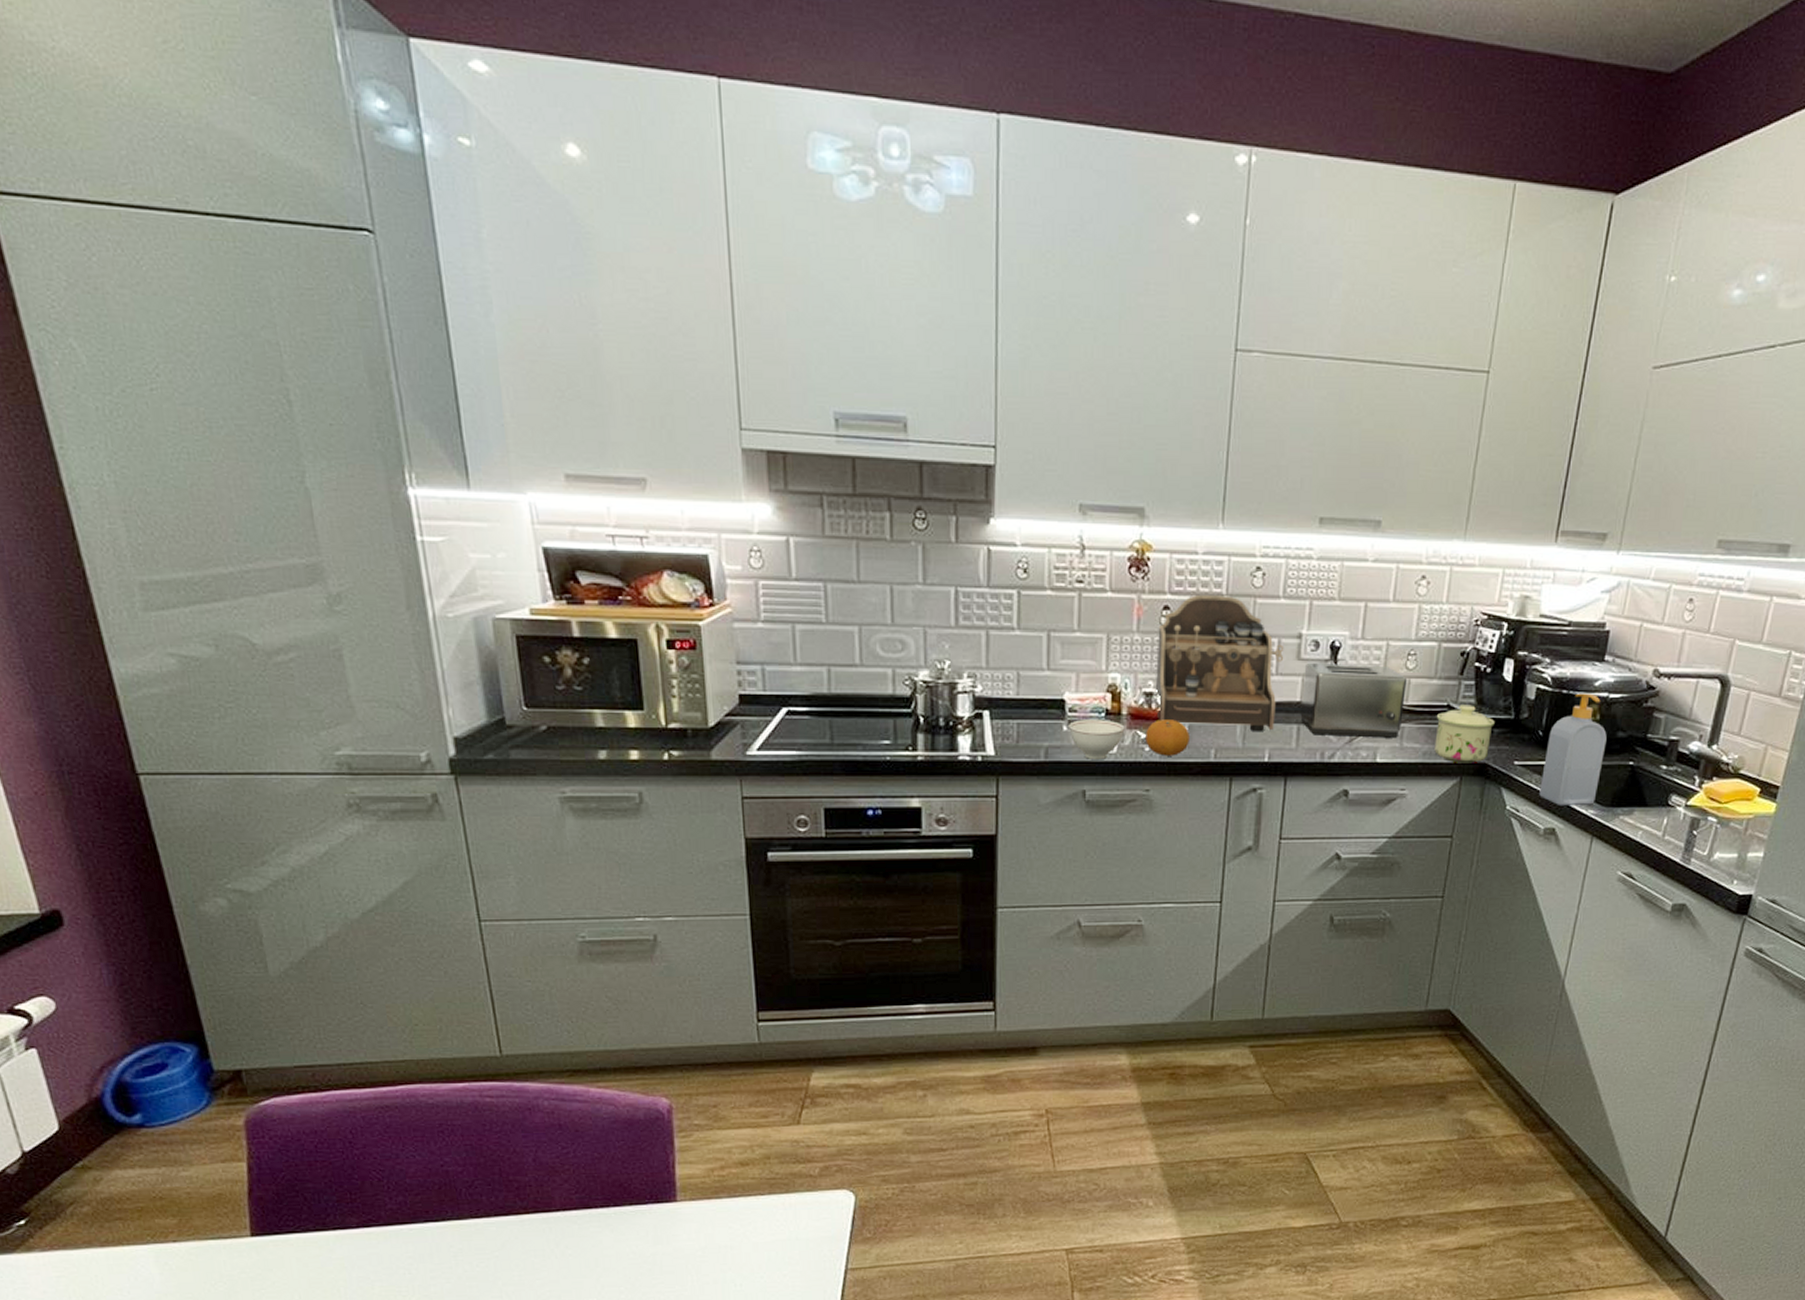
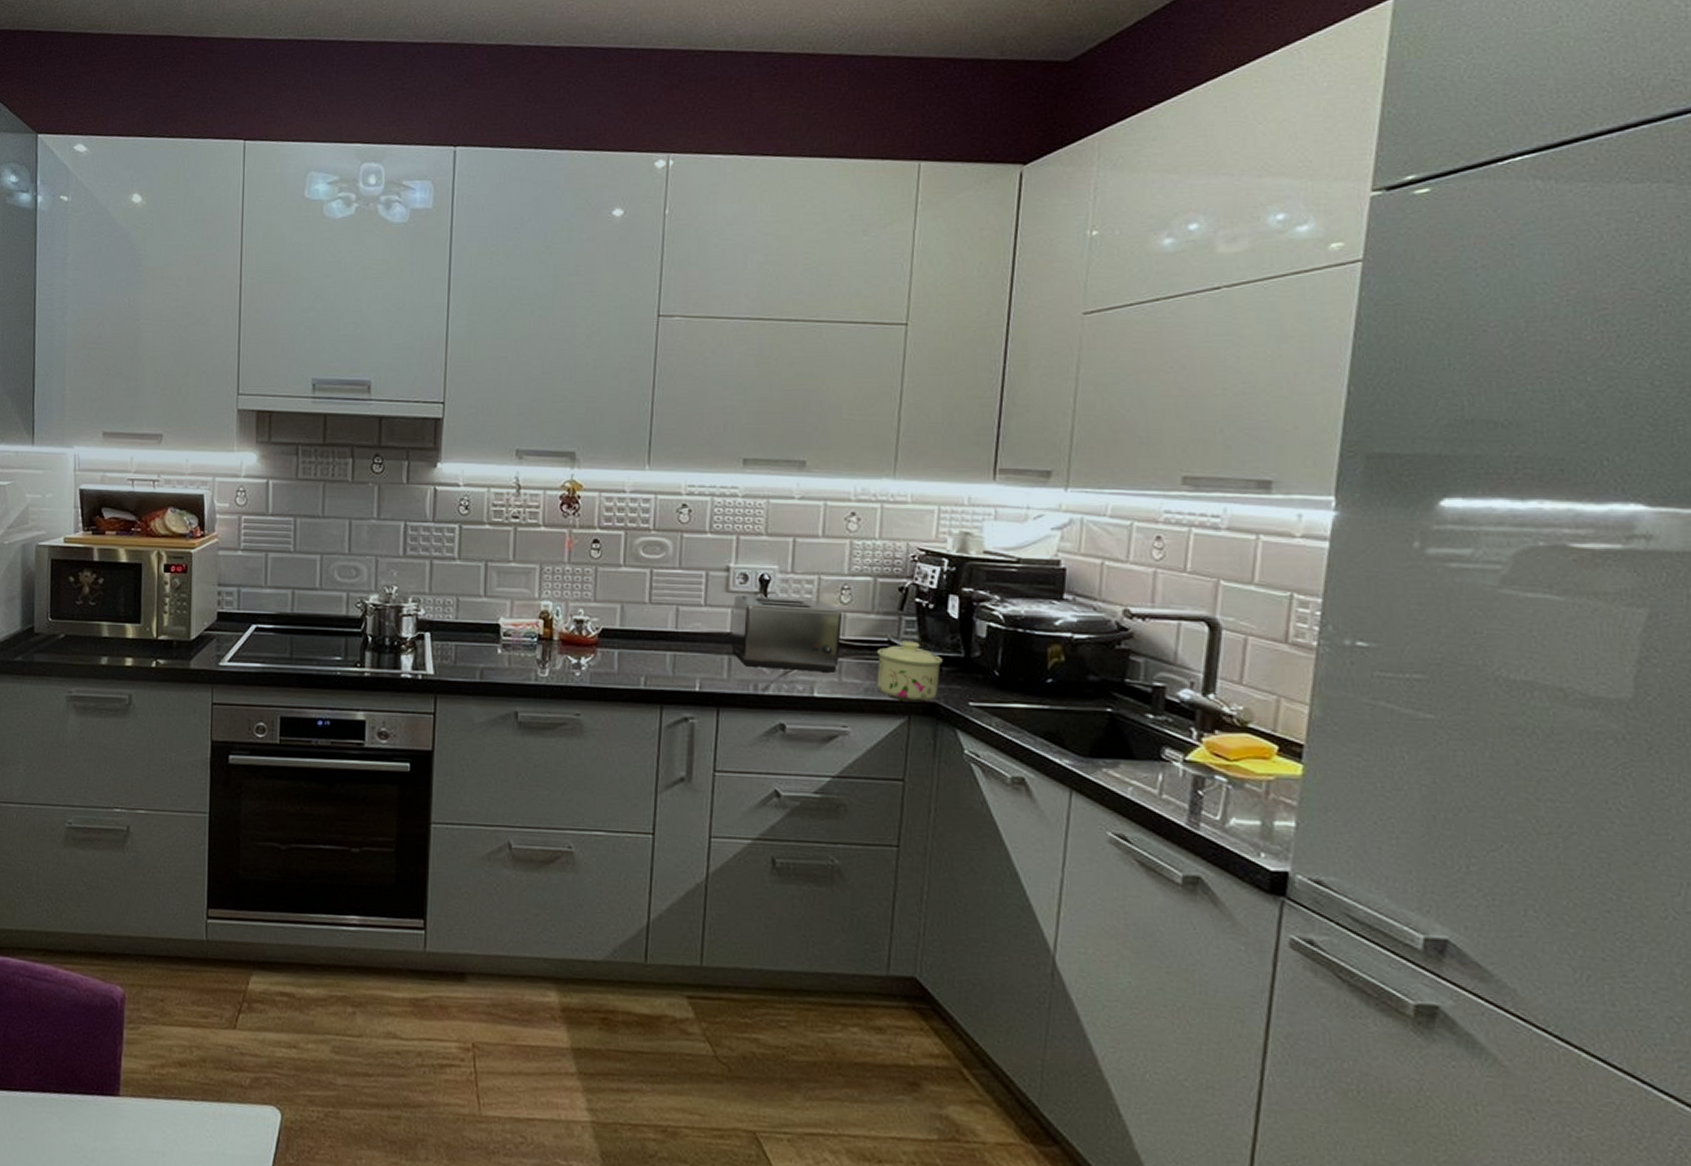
bowl: present [1069,720,1125,761] -> none [503,643,556,683]
fruit: present [1146,719,1190,756] -> none [576,646,619,682]
spice rack: present [1155,595,1284,731] -> none [585,530,712,661]
soap bottle: present [1539,693,1607,806] -> none [1001,632,1076,754]

